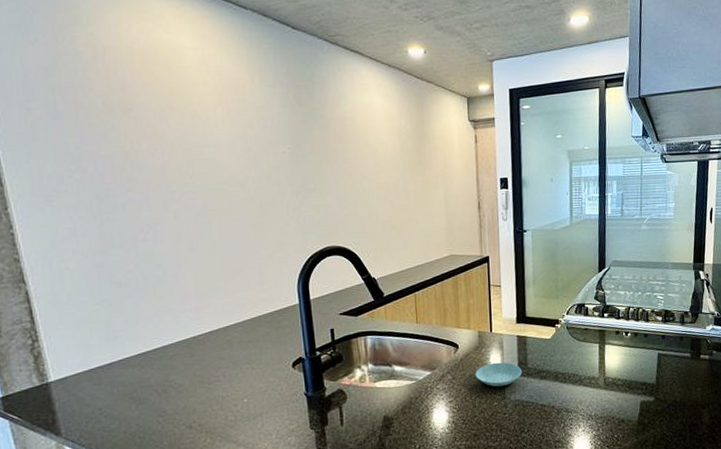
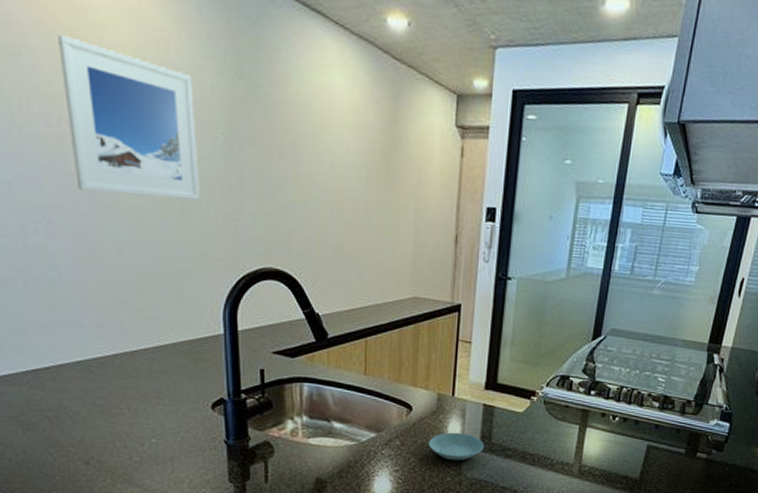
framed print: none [161,92,274,205] -> present [58,35,200,200]

